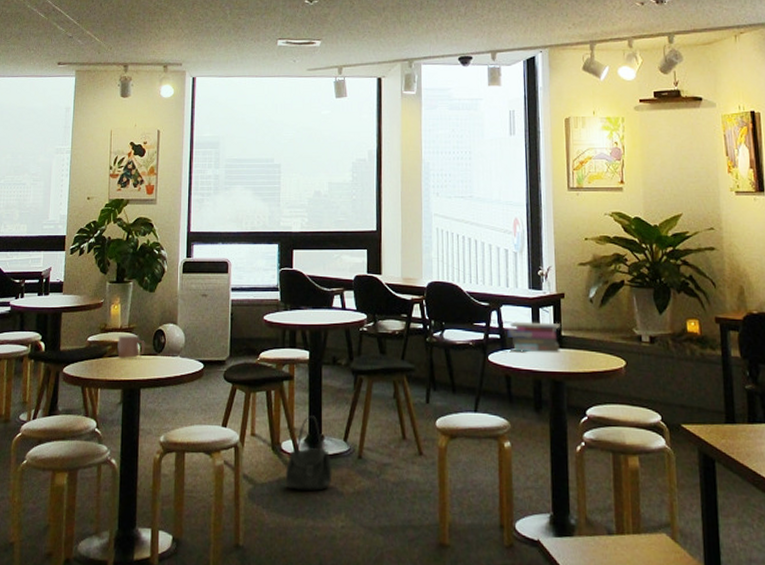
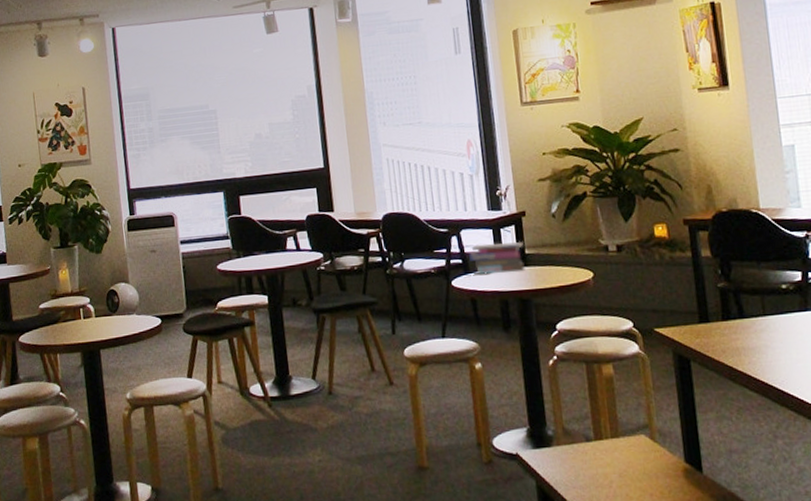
mug: present [117,335,146,360] -> none [70,297,100,324]
handbag: present [285,416,332,491] -> none [256,358,305,431]

